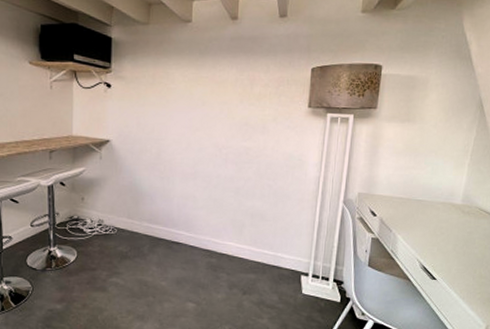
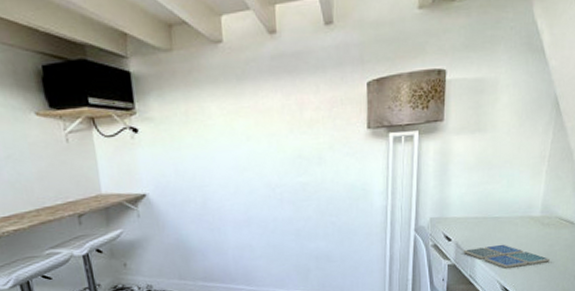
drink coaster: none [387,225,469,249] -> present [463,244,551,269]

